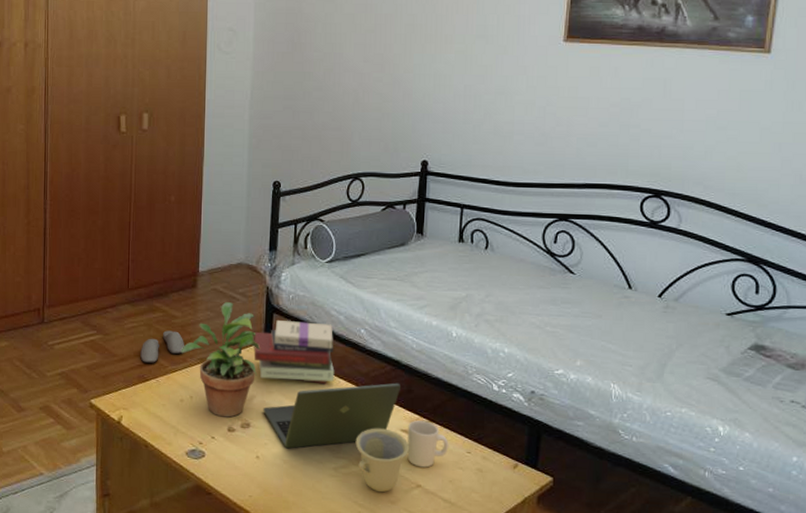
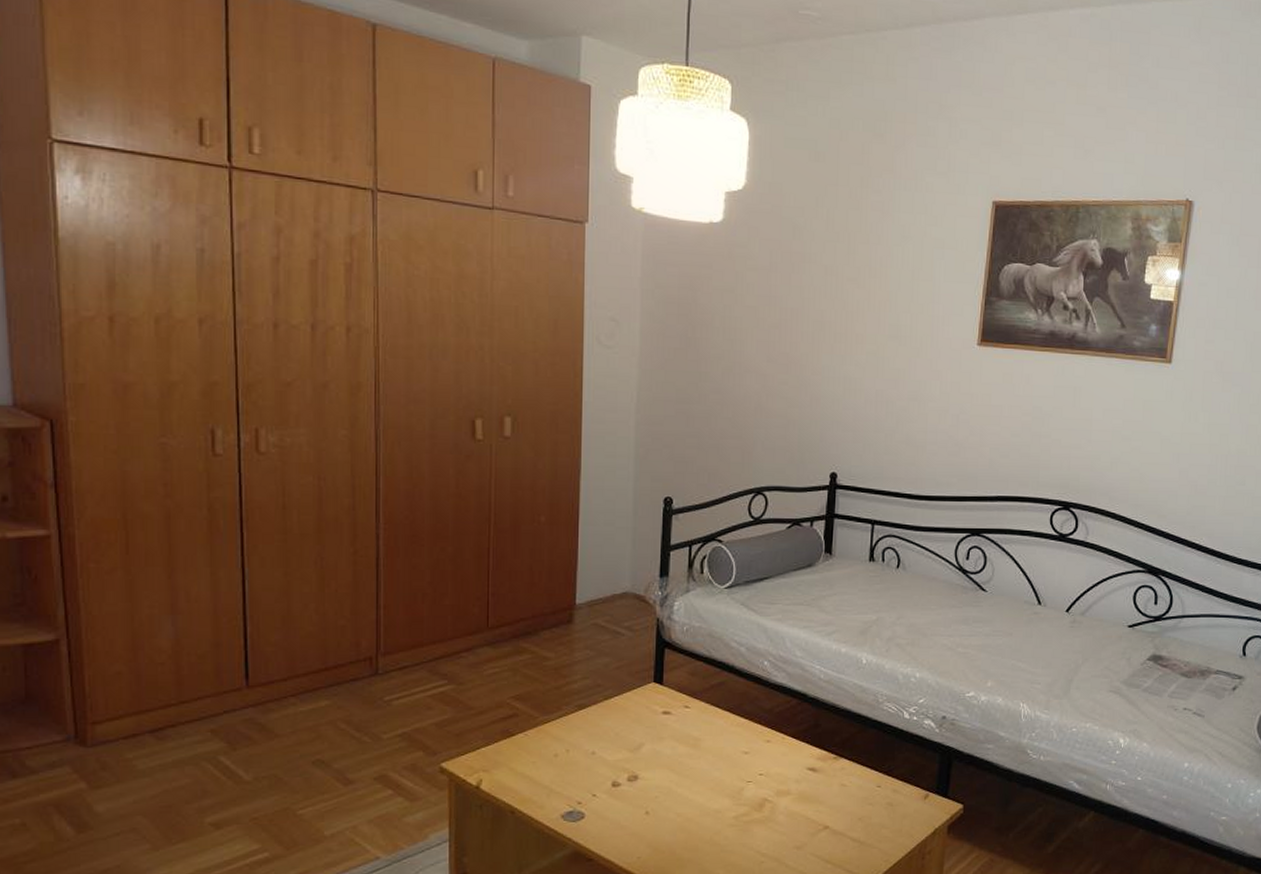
slippers: present [140,330,184,363] -> none [504,675,559,714]
potted plant: present [180,301,261,418] -> none [554,637,650,771]
books: present [253,320,335,384] -> none [642,656,735,724]
laptop: present [263,383,400,449] -> none [653,717,807,800]
cup: present [355,428,410,493] -> none [758,768,817,839]
mug: present [407,420,449,468] -> none [814,757,858,807]

